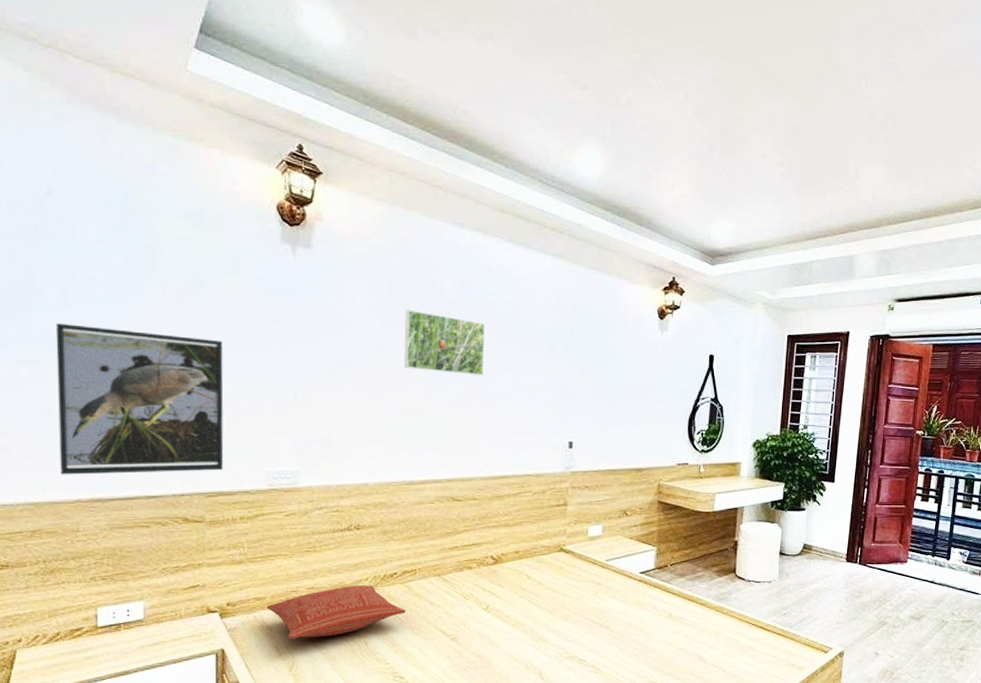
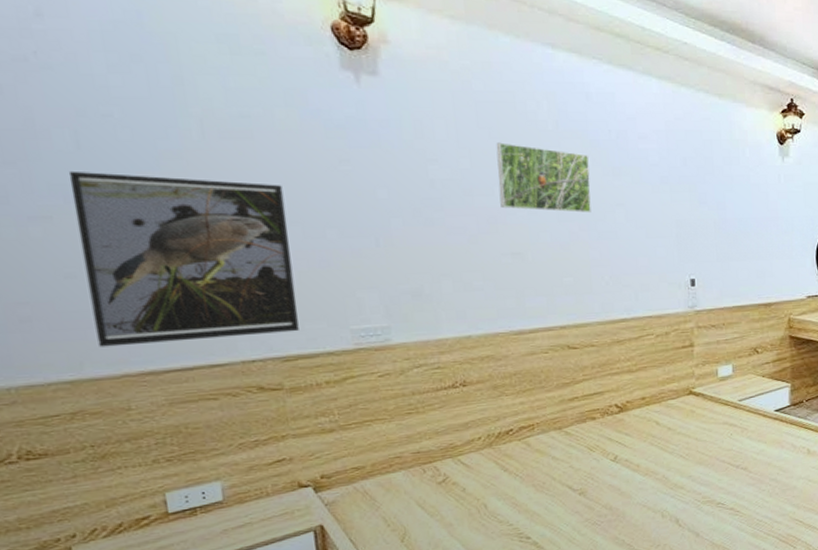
pillow: present [266,585,406,640] -> none [367,444,527,509]

